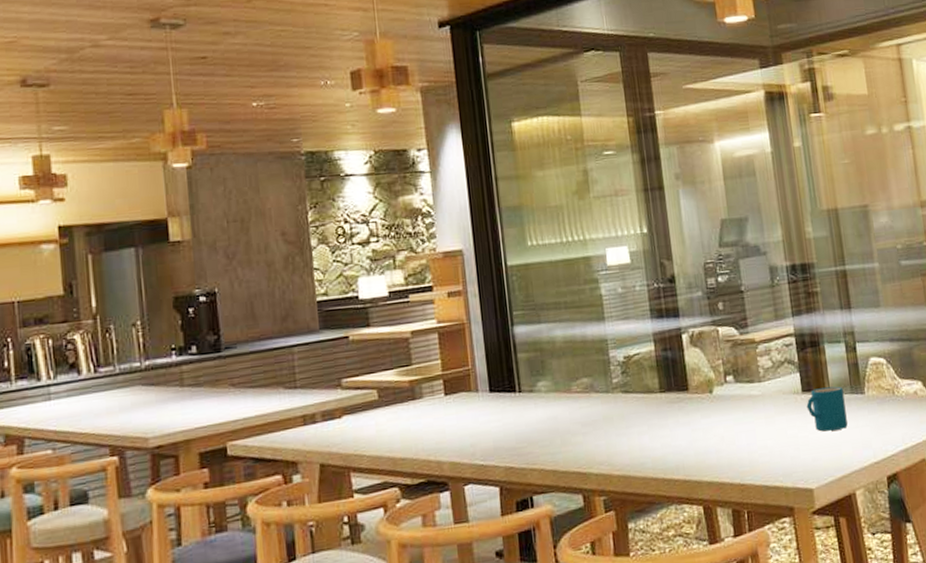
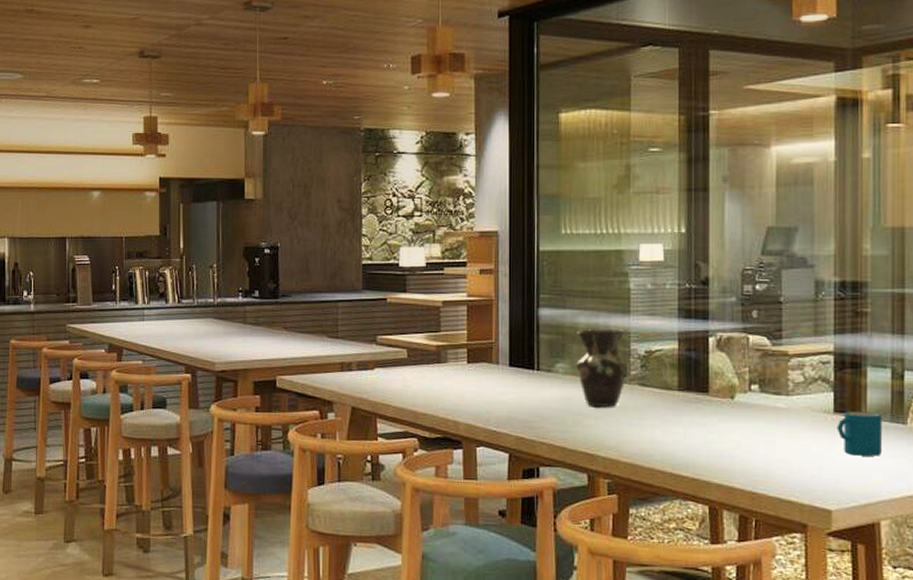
vase: none [554,337,611,422] -> present [575,328,629,408]

